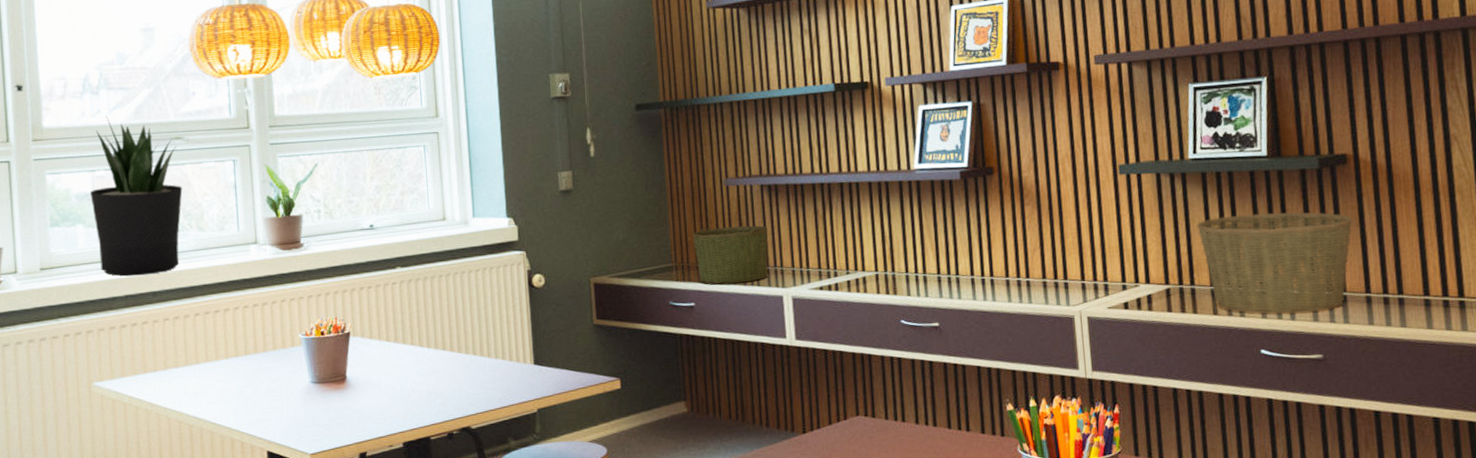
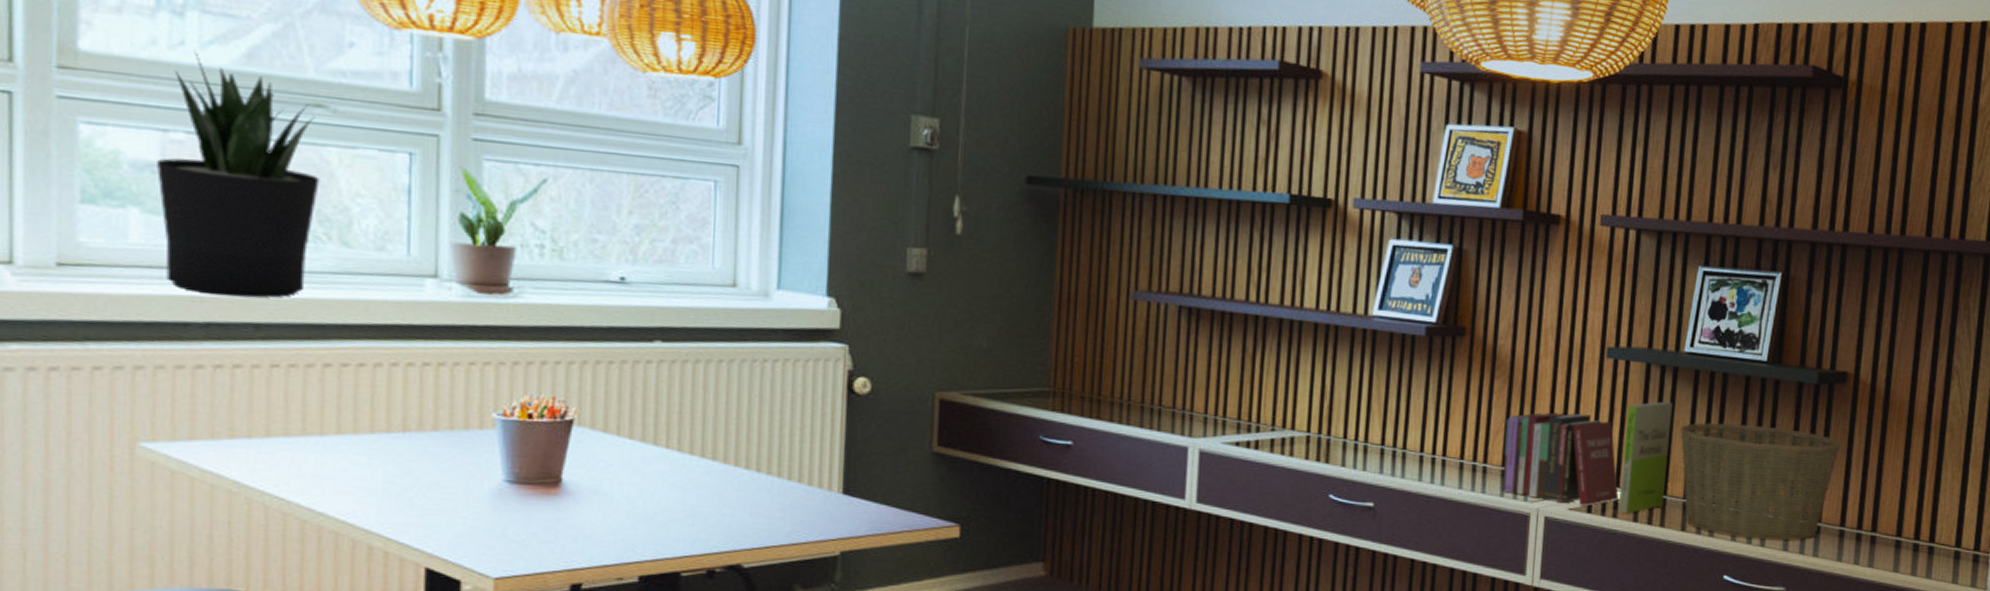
basket: present [693,225,768,285] -> none [1081,348,1181,425]
books: none [1040,224,1151,304] -> present [1501,412,1619,506]
book: none [1145,204,1193,306] -> present [1618,402,1673,514]

